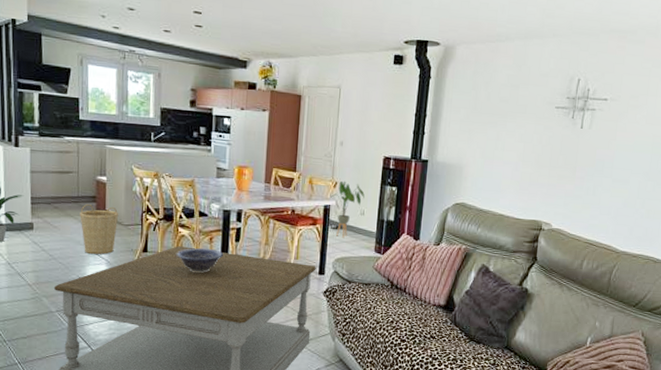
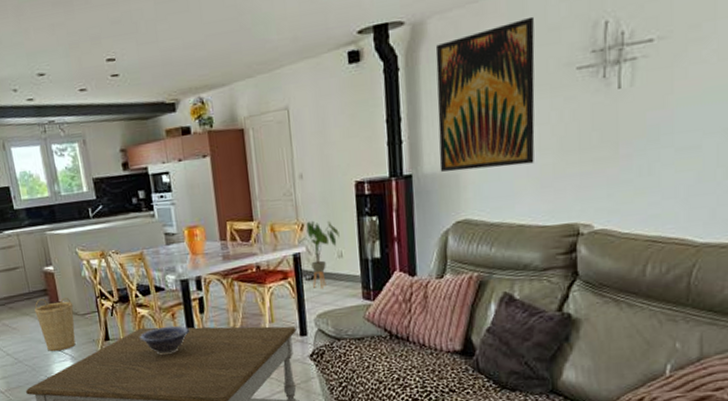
wall art: none [449,62,531,170] -> present [435,16,535,172]

